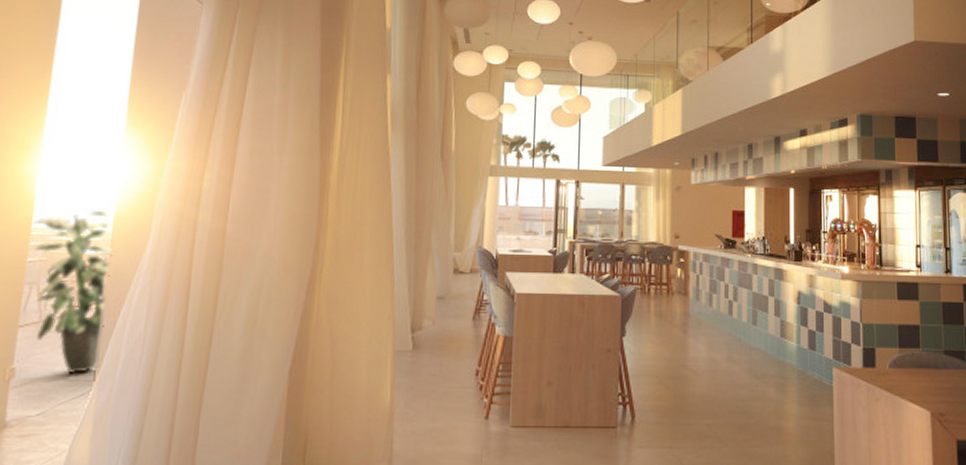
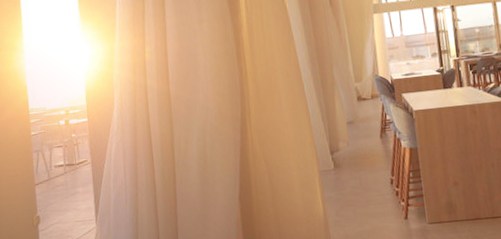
indoor plant: present [34,210,113,373] -> none [30,88,98,216]

